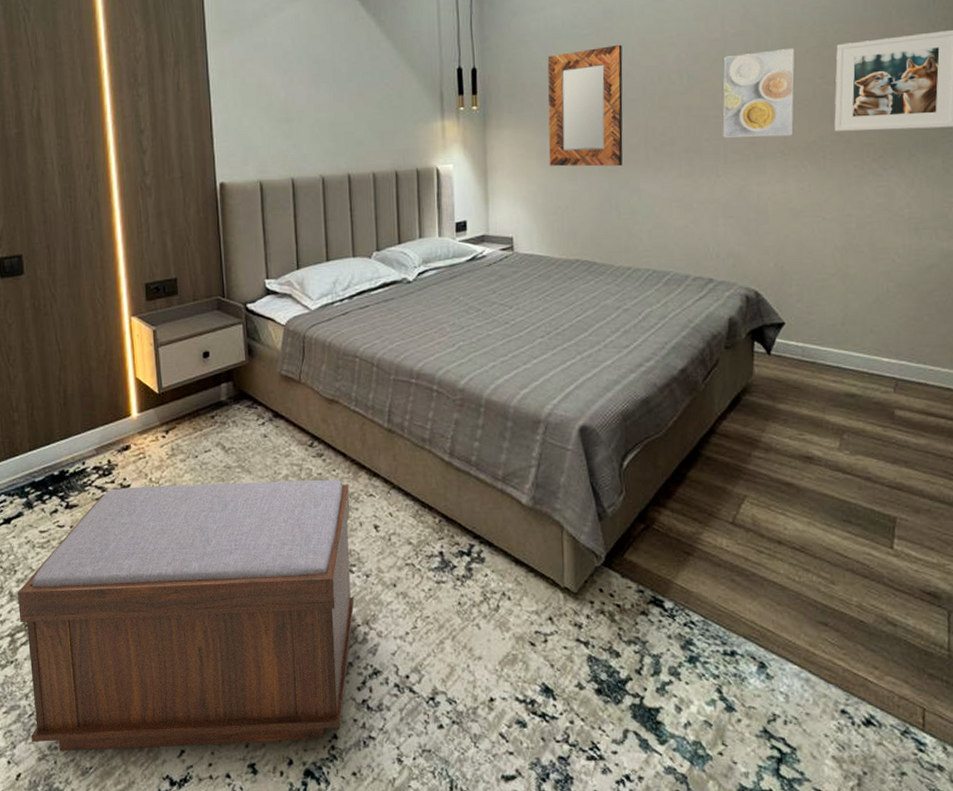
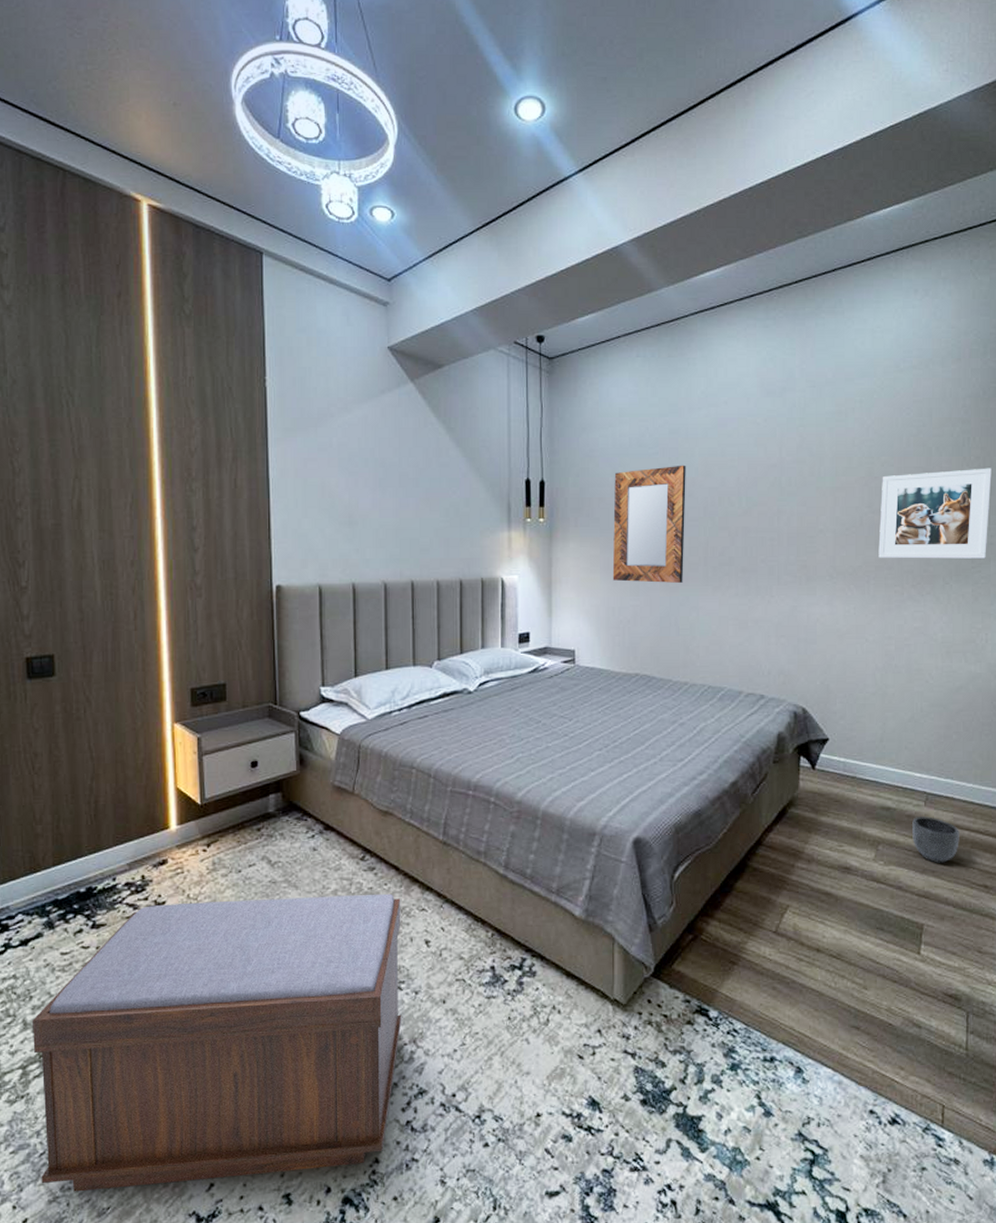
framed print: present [723,47,796,138] -> none [777,477,845,561]
planter: none [881,404,935,454] -> present [912,817,959,864]

